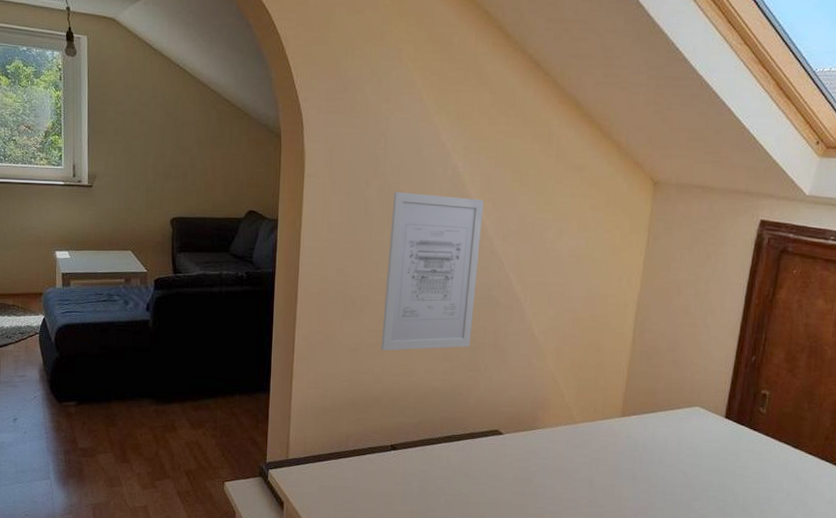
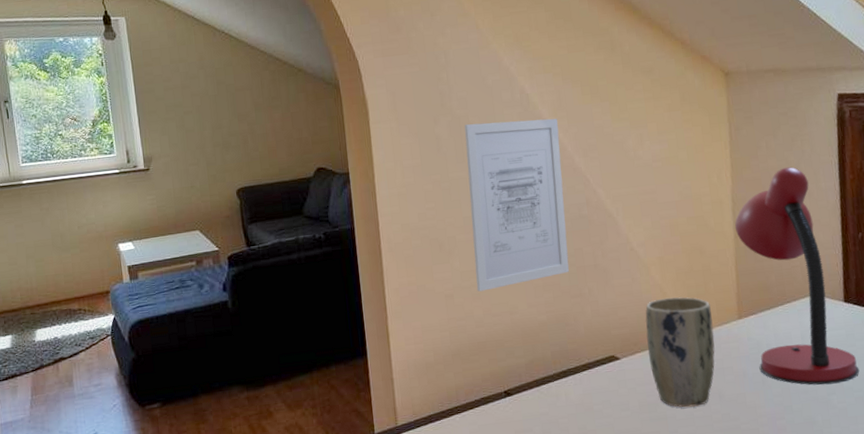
plant pot: none [530,385,597,490] -> present [645,297,715,408]
desk lamp: none [632,282,727,491] -> present [735,167,860,385]

